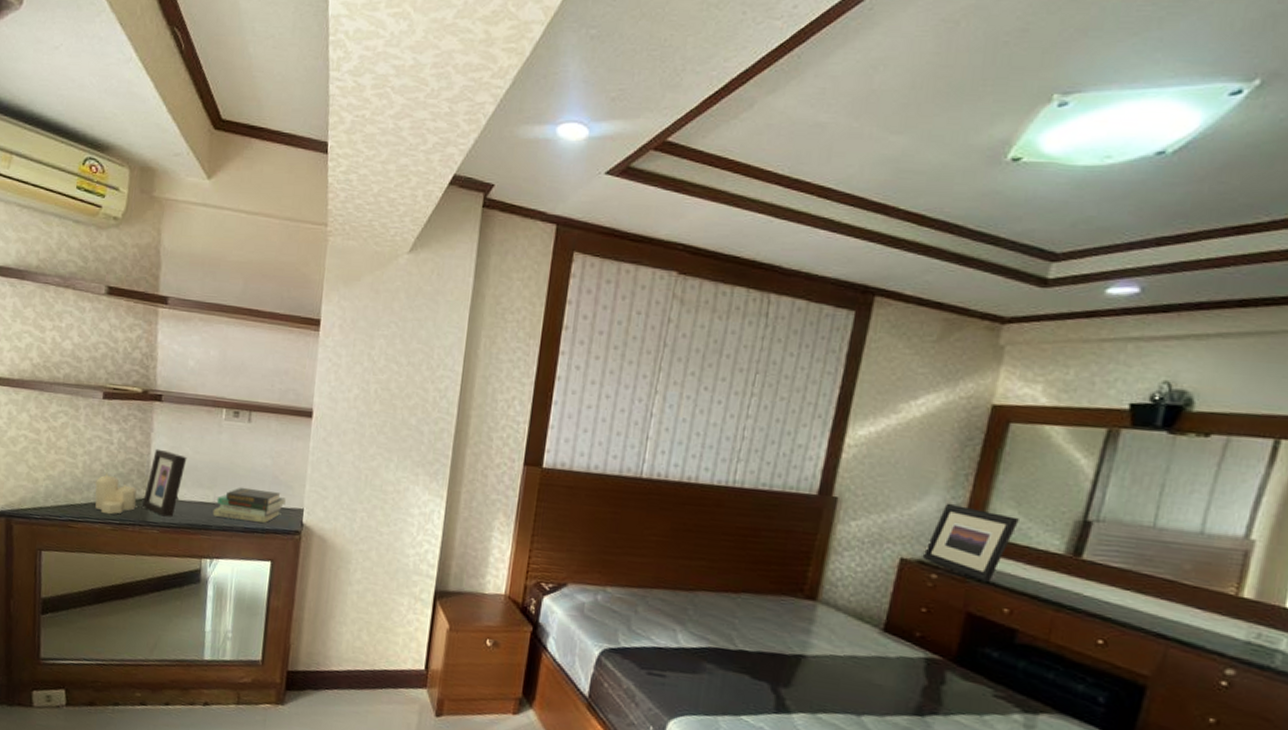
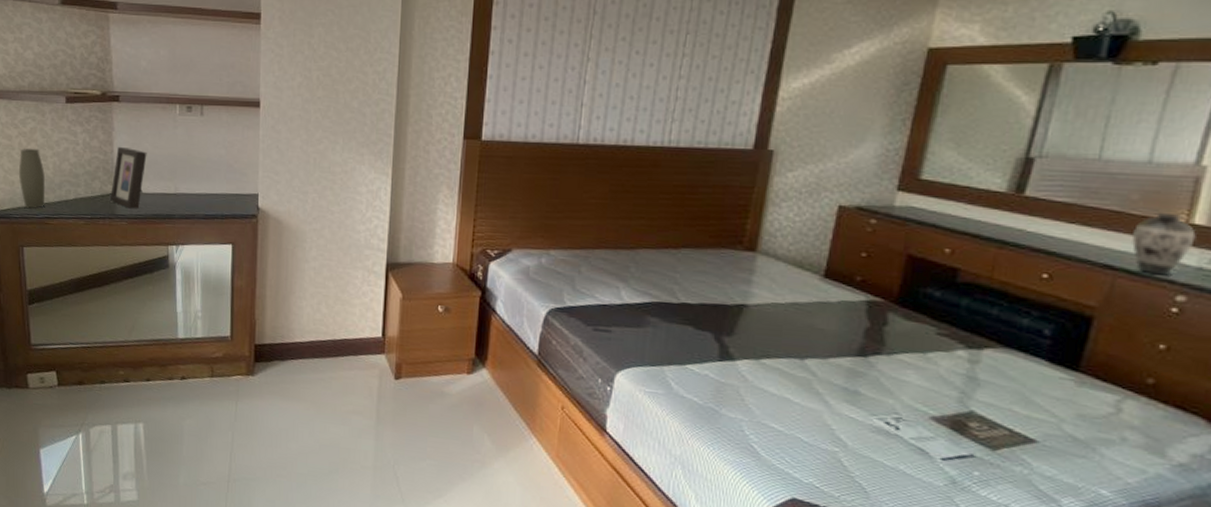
vase: none [43,444,73,510] -> present [19,148,46,208]
candle: present [95,472,137,515] -> none [66,171,105,210]
books: present [212,487,286,523] -> none [175,177,241,209]
picture frame: present [922,503,1019,582] -> none [860,148,959,224]
decorative vase: none [1184,583,1245,648] -> present [1132,212,1196,276]

